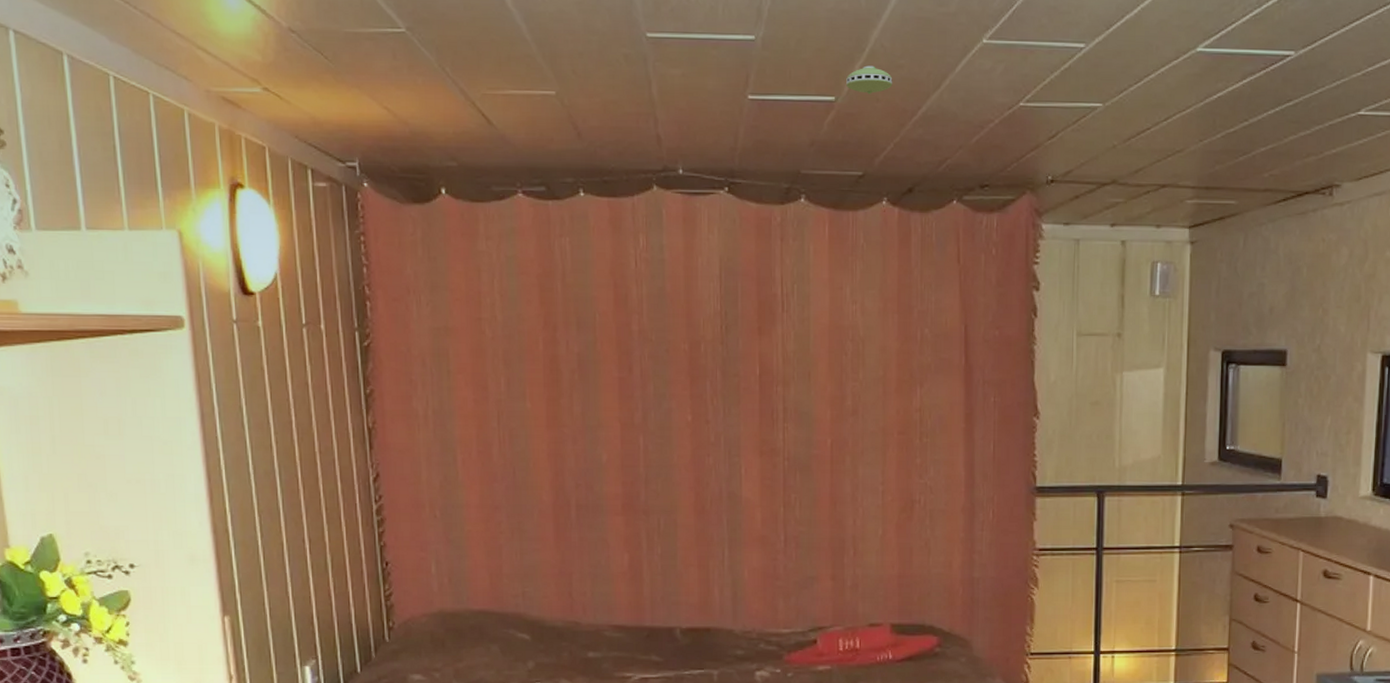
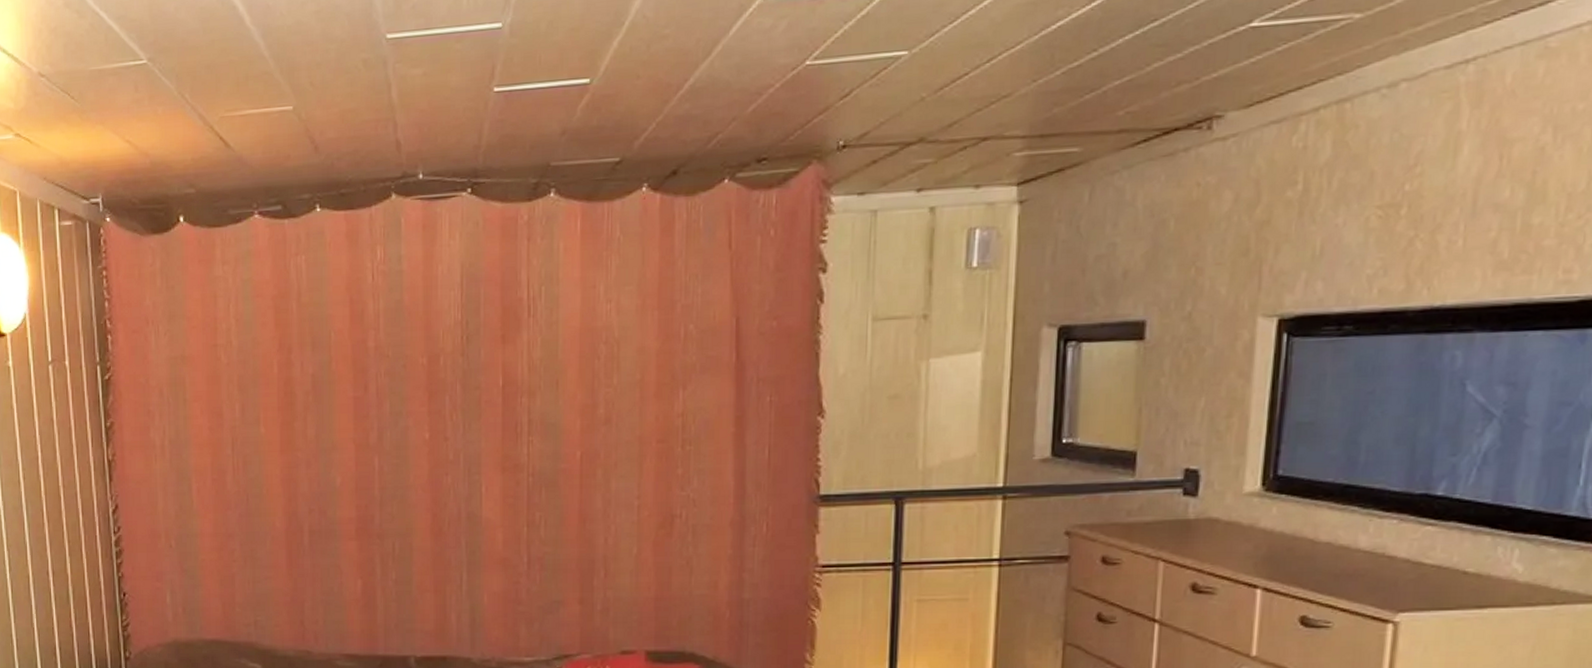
smoke detector: present [846,65,893,95] -> none [603,39,656,72]

